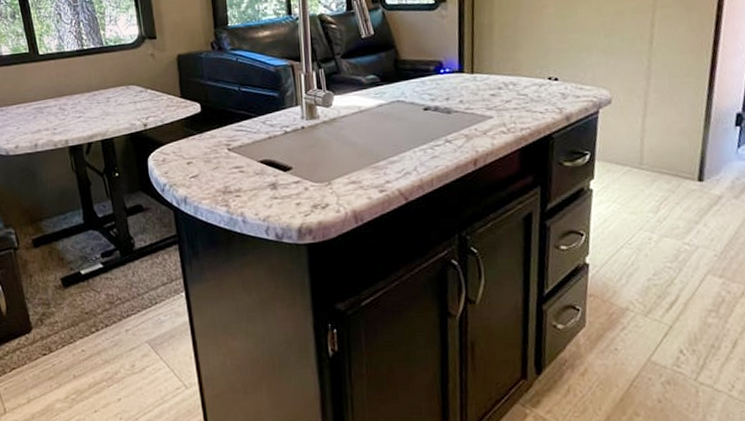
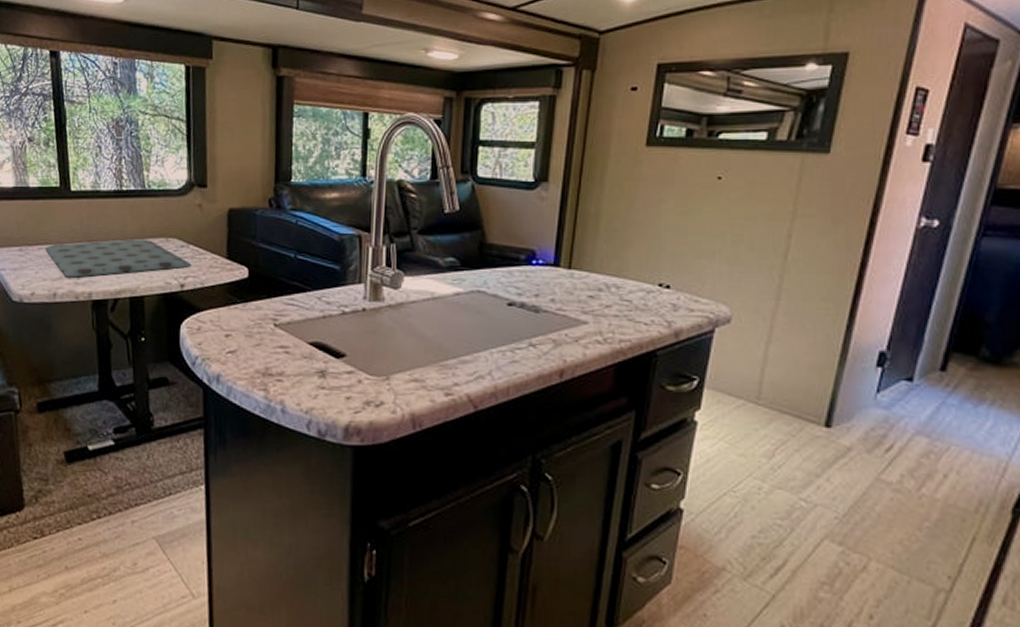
placemat: none [22,89,150,129] -> present [45,239,191,278]

